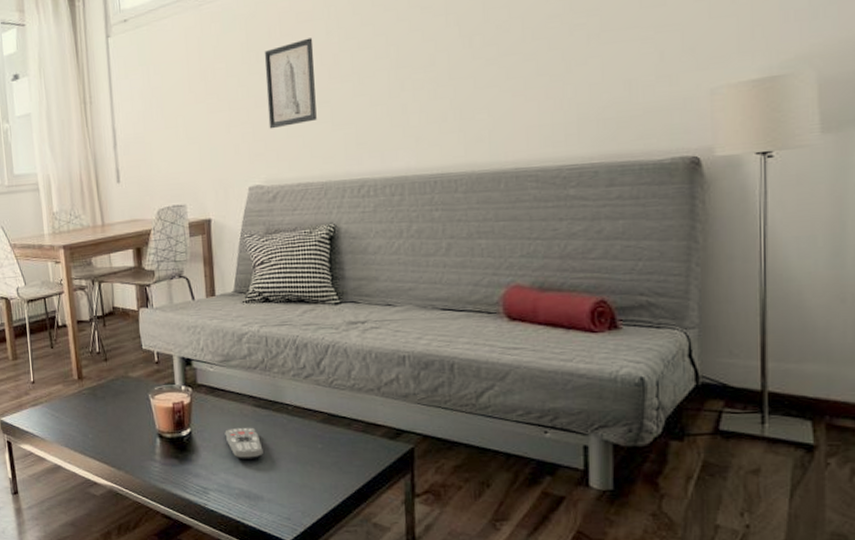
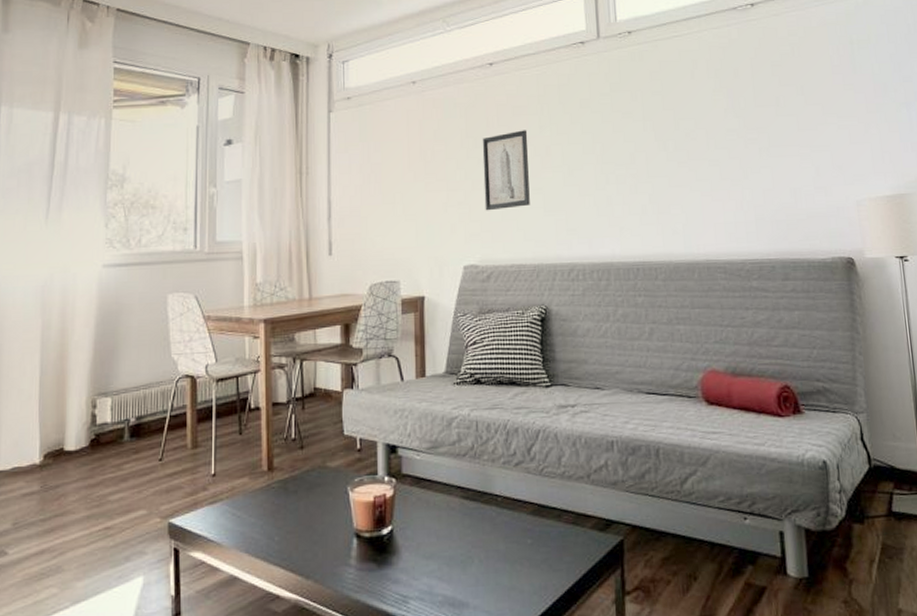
remote control: present [224,427,263,460] -> none [429,522,470,560]

